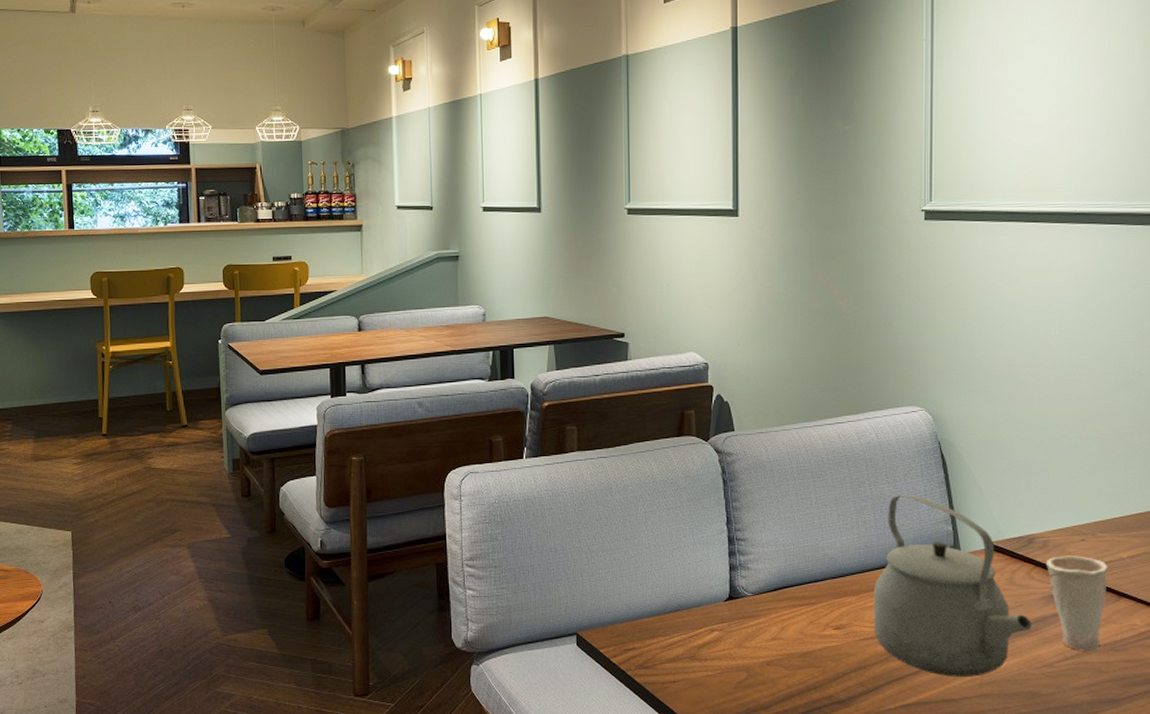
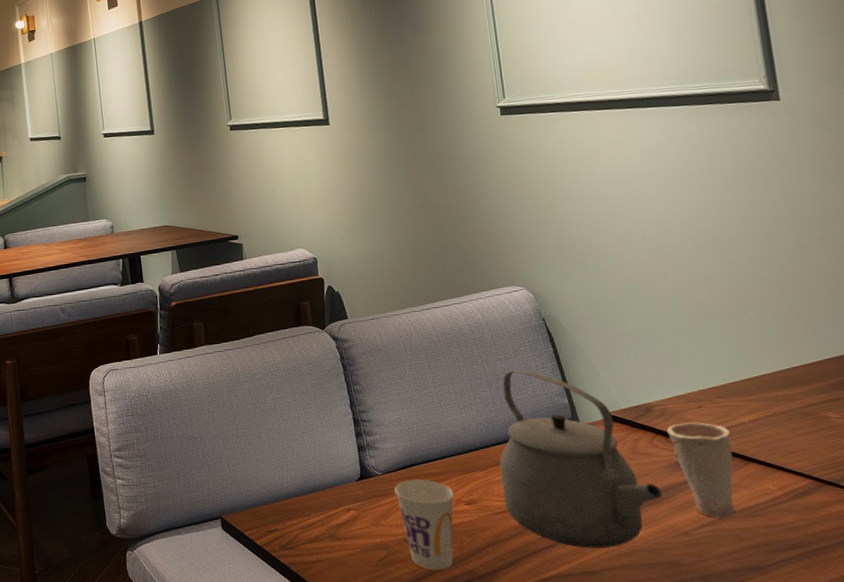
cup: none [763,602,824,694] -> present [394,479,455,570]

